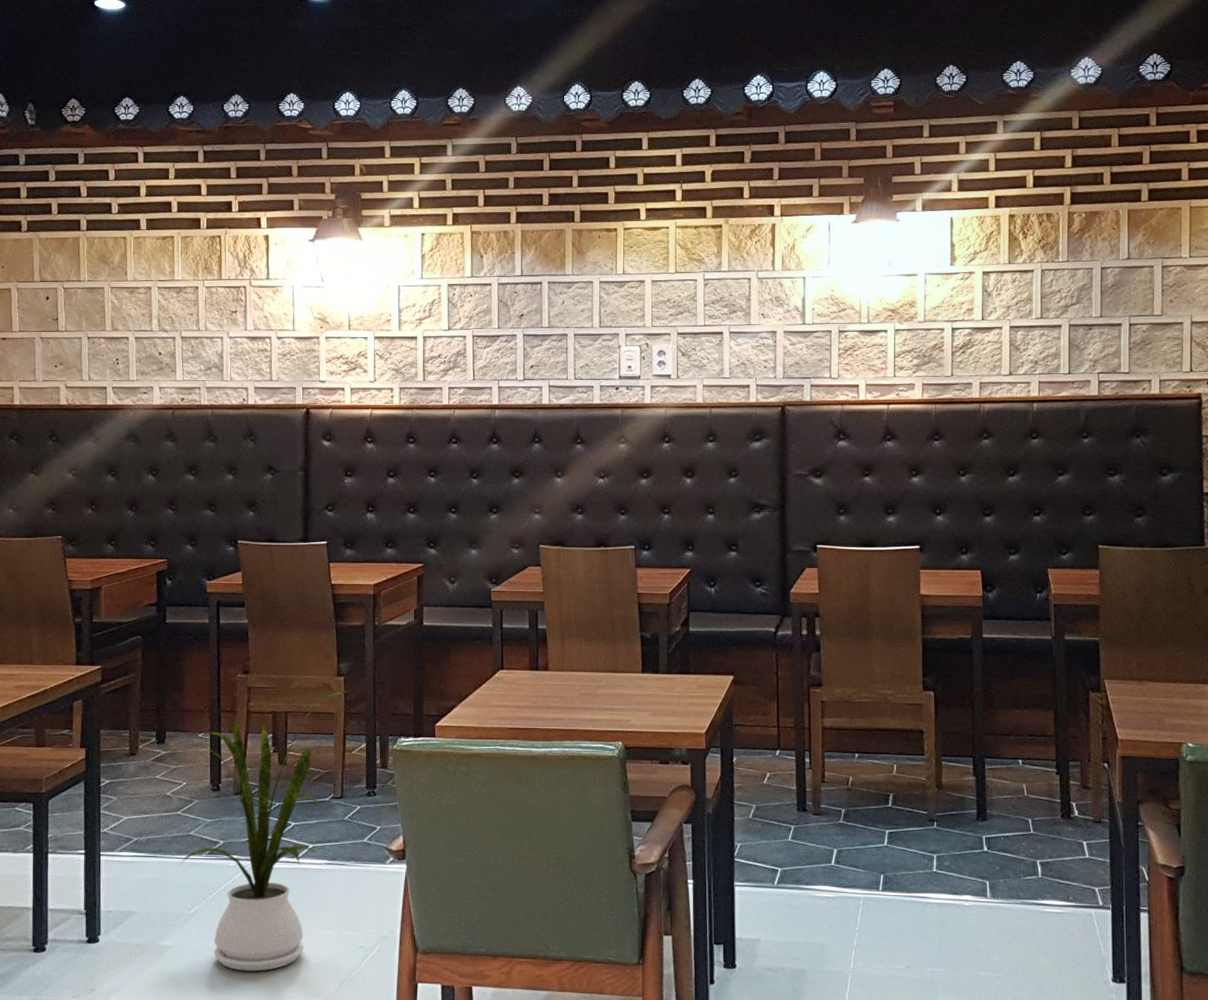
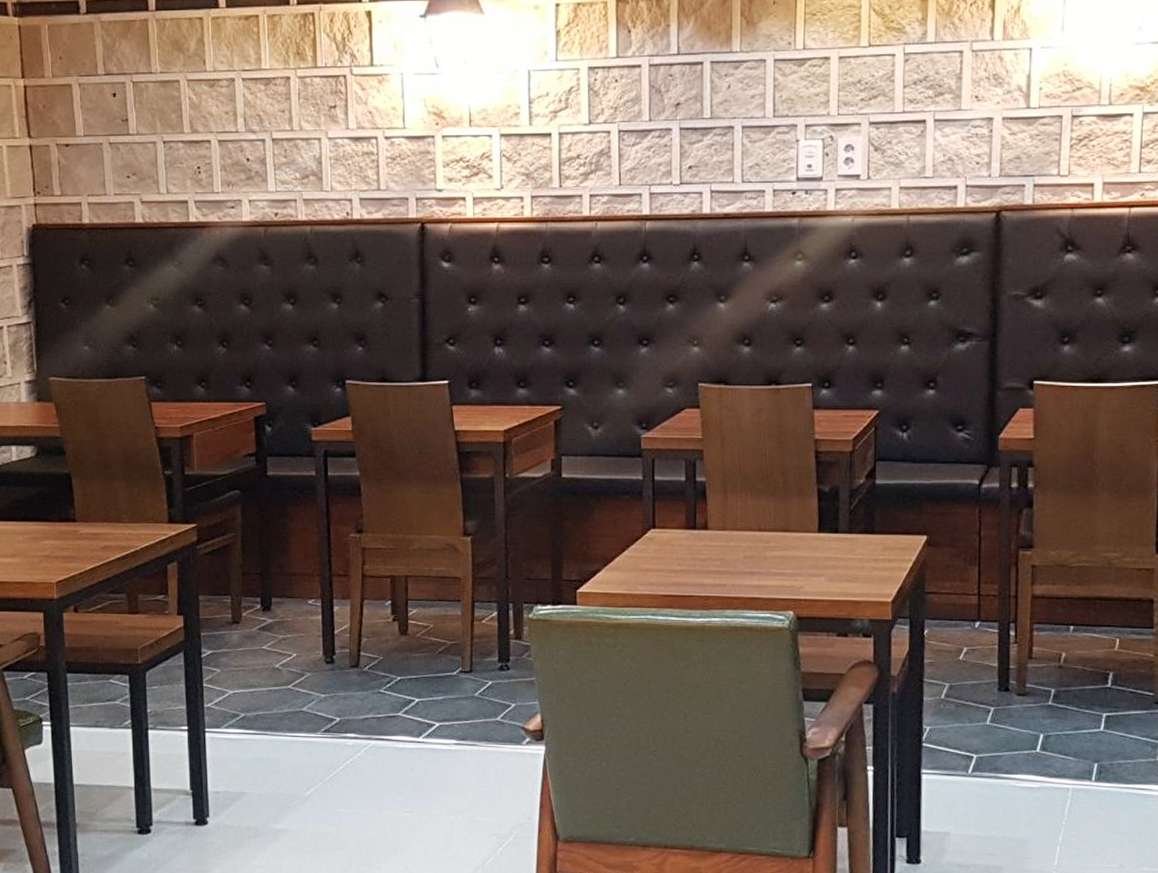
house plant: present [181,690,350,971] -> none [294,551,478,858]

